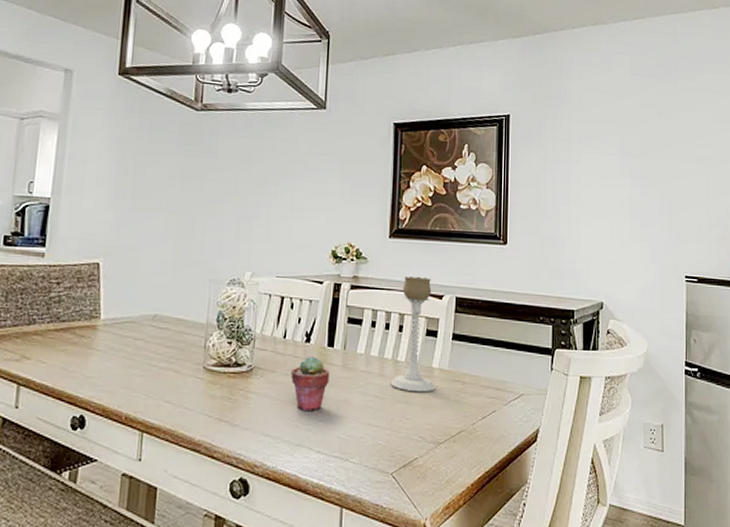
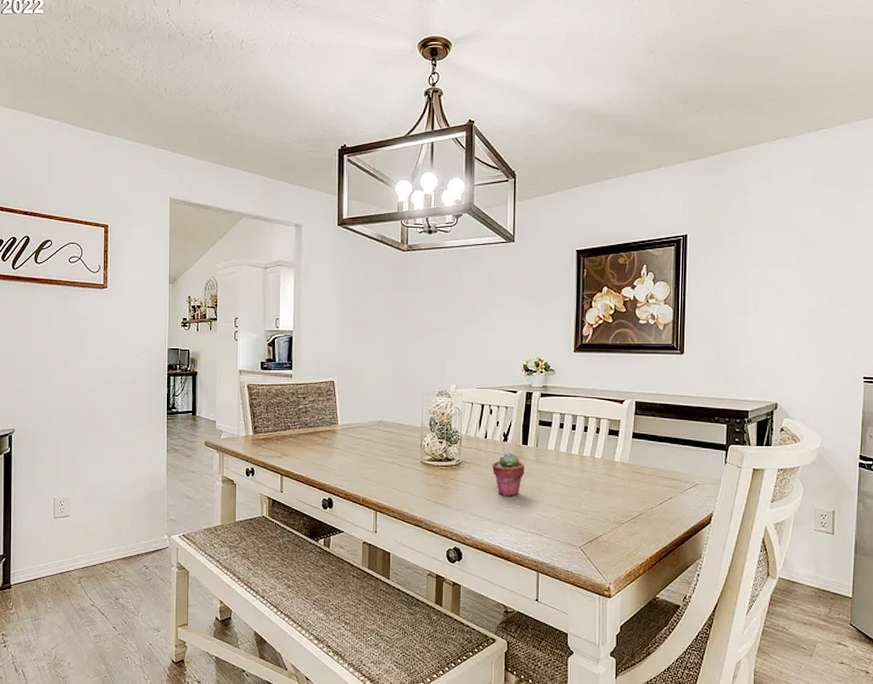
candle holder: present [390,276,435,393] -> none [577,384,617,482]

